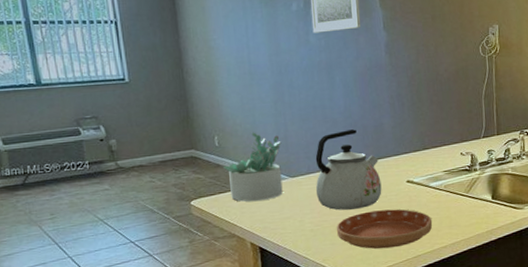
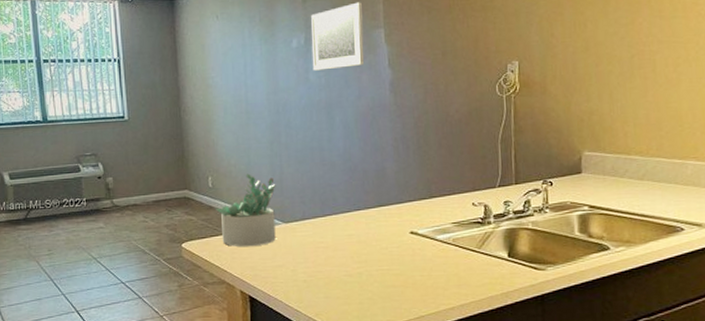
kettle: present [315,129,382,211] -> none [310,173,382,261]
saucer: present [336,209,432,249] -> none [331,263,438,306]

